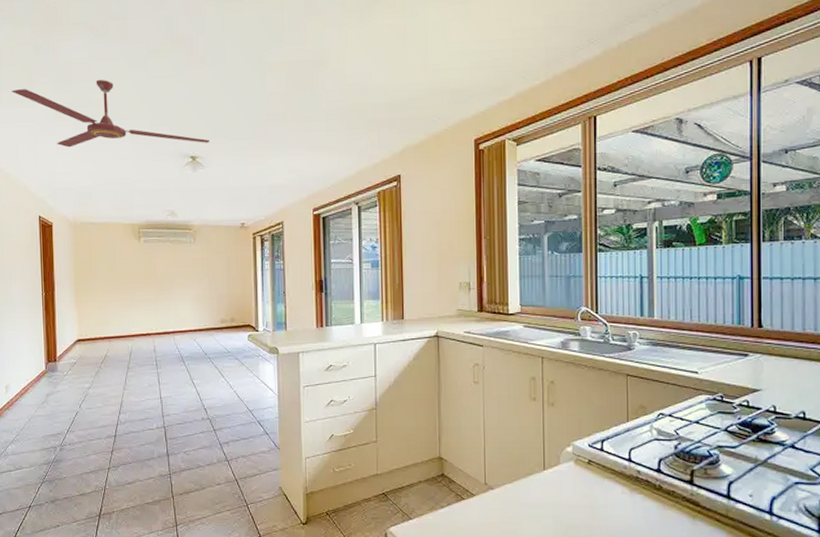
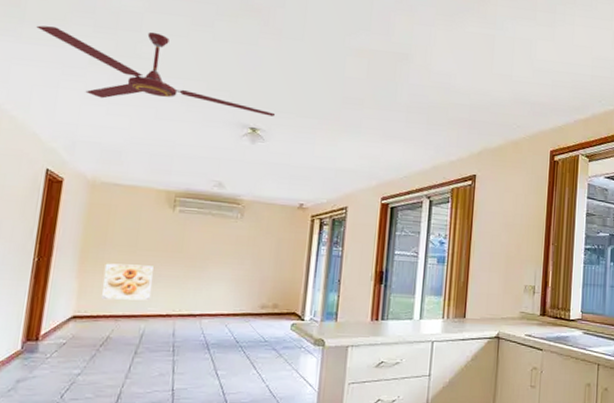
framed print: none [94,292,133,324] -> present [102,263,153,301]

